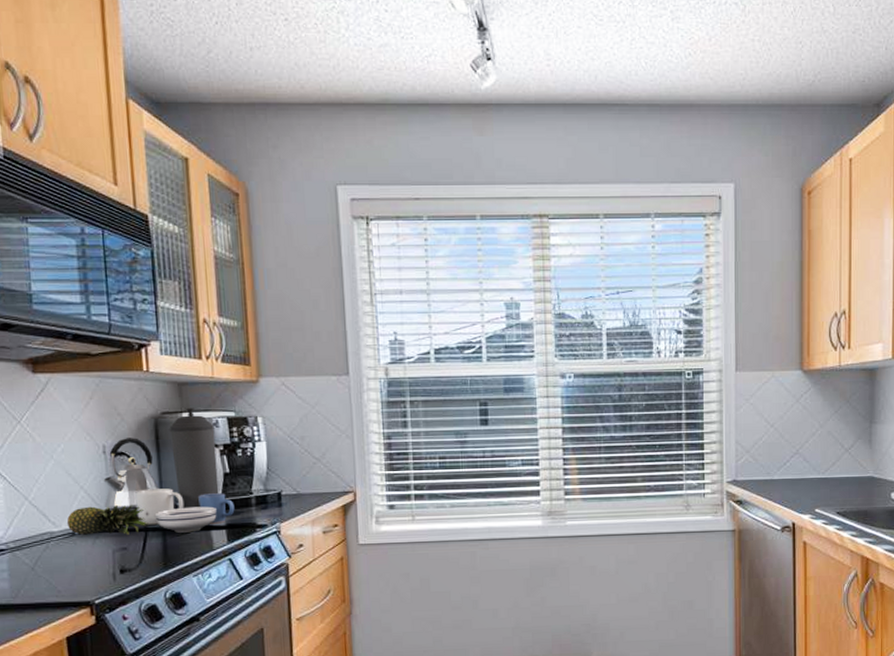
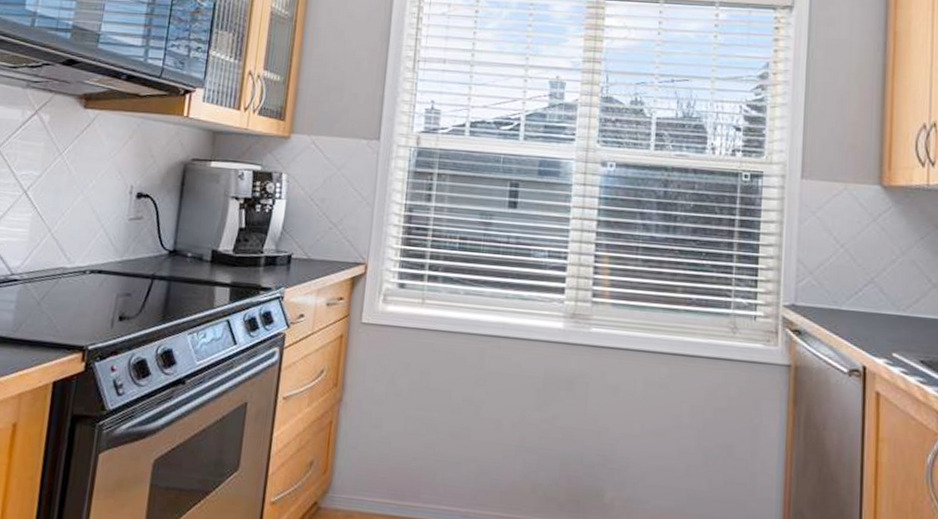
fruit: present [66,504,149,536] -> none [80,246,157,282]
kettle: present [103,438,159,516] -> none [119,180,175,262]
mug: present [134,488,184,525] -> none [147,235,195,274]
bowl: present [154,506,217,533] -> none [164,258,225,286]
canister: present [169,407,219,508] -> none [191,156,239,261]
mug: present [198,493,235,525] -> none [208,247,243,281]

